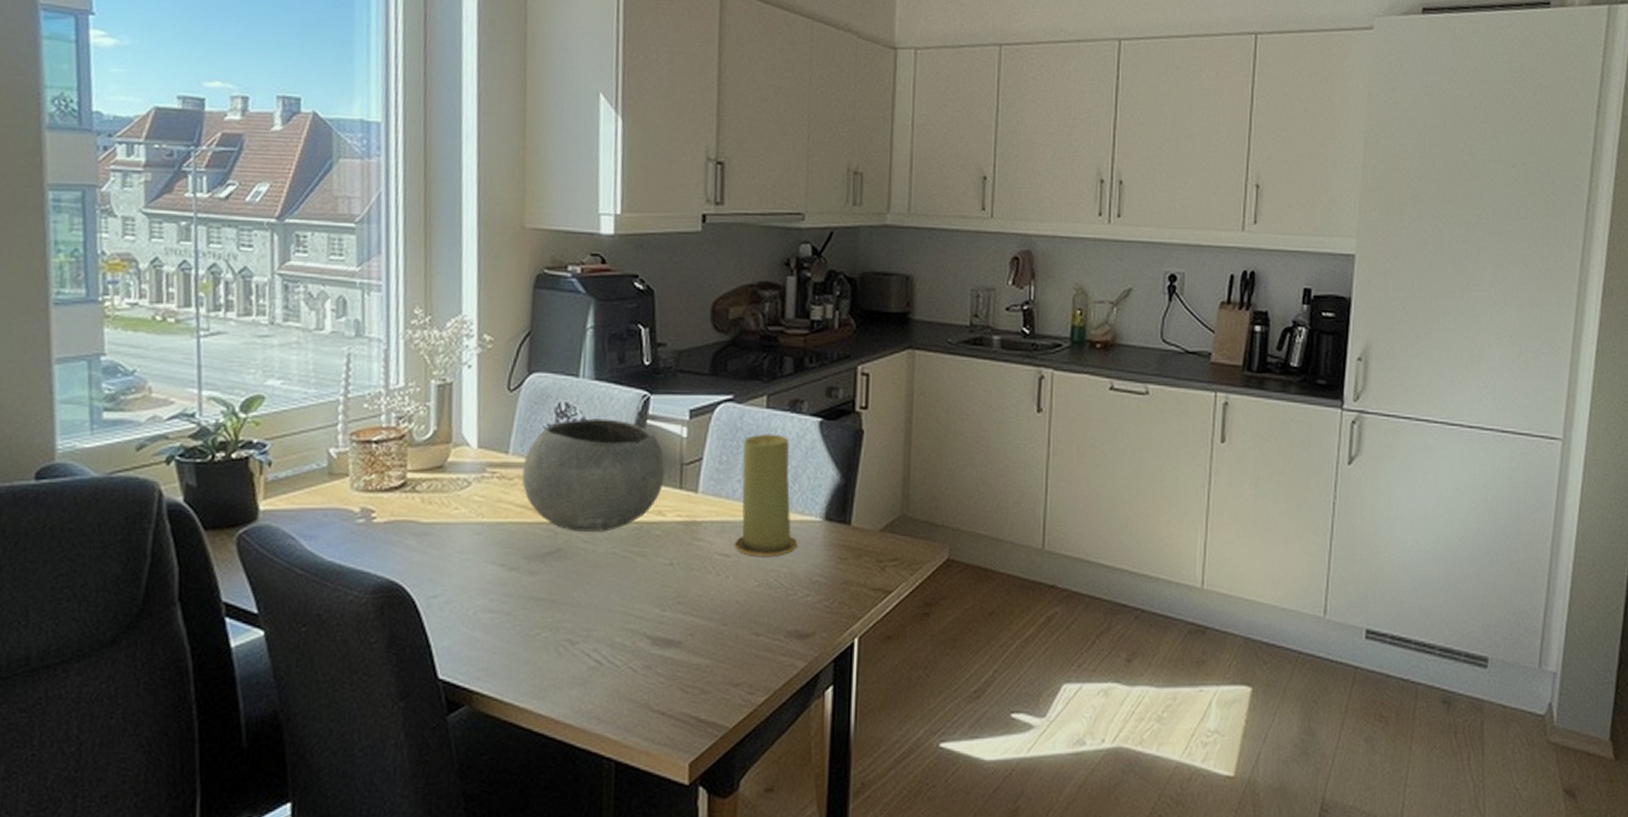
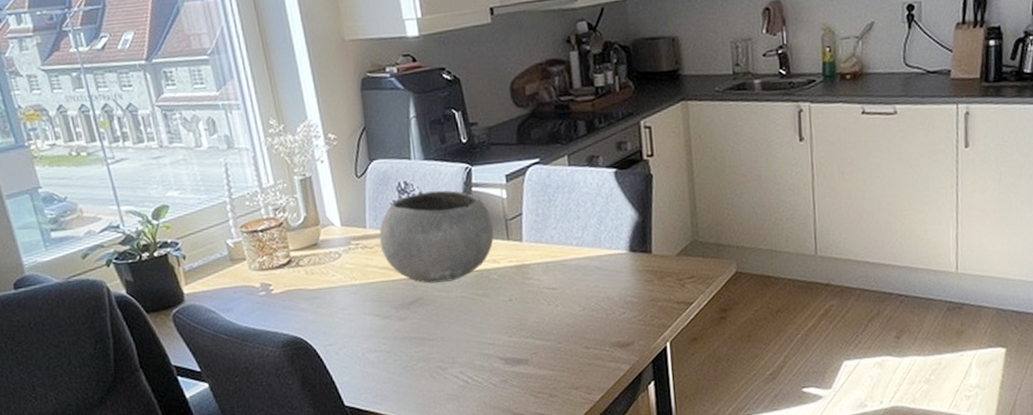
candle: present [734,434,798,556] -> none [554,186,610,287]

